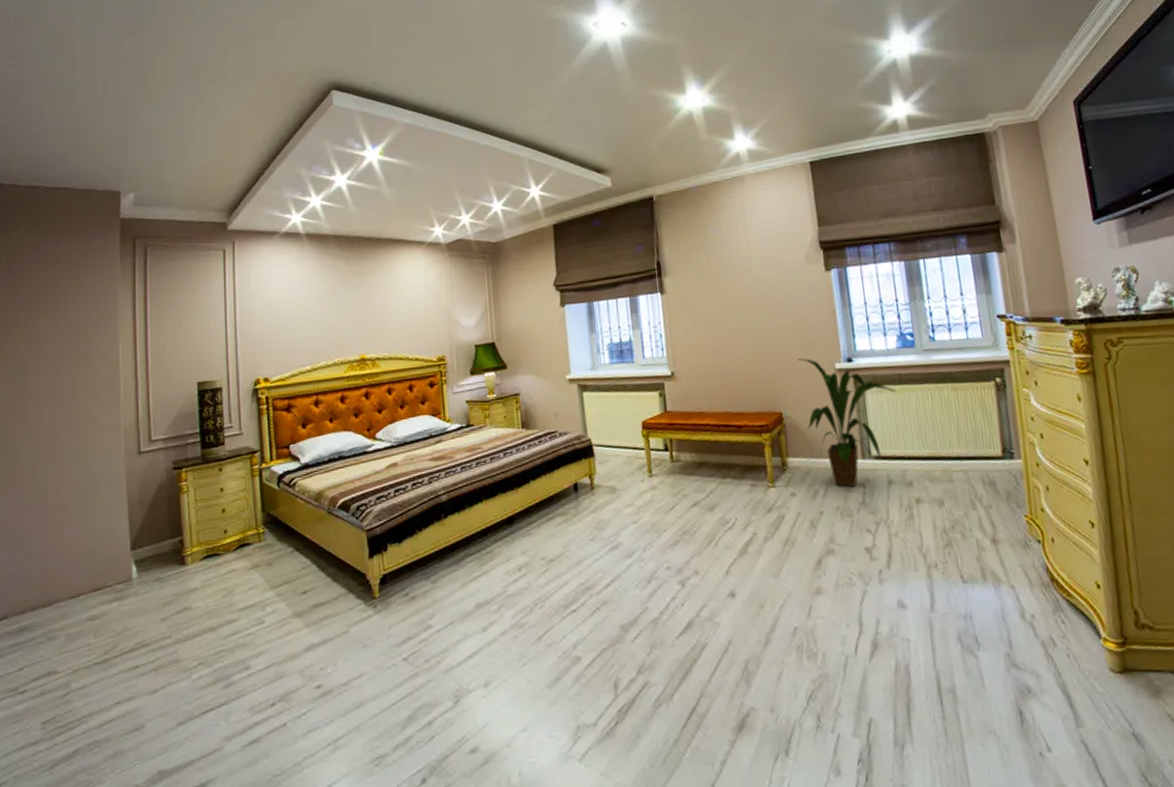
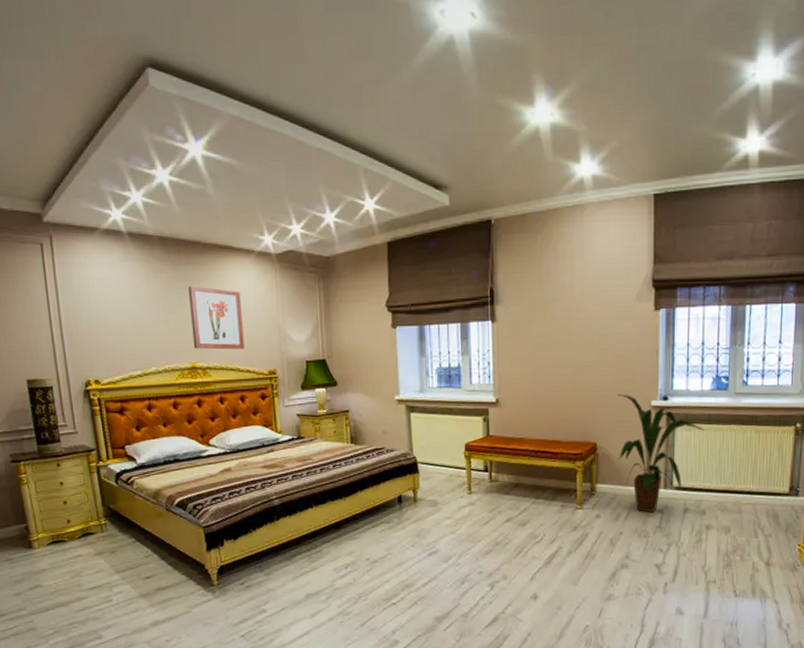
wall art: none [361,279,414,341] -> present [188,286,245,350]

